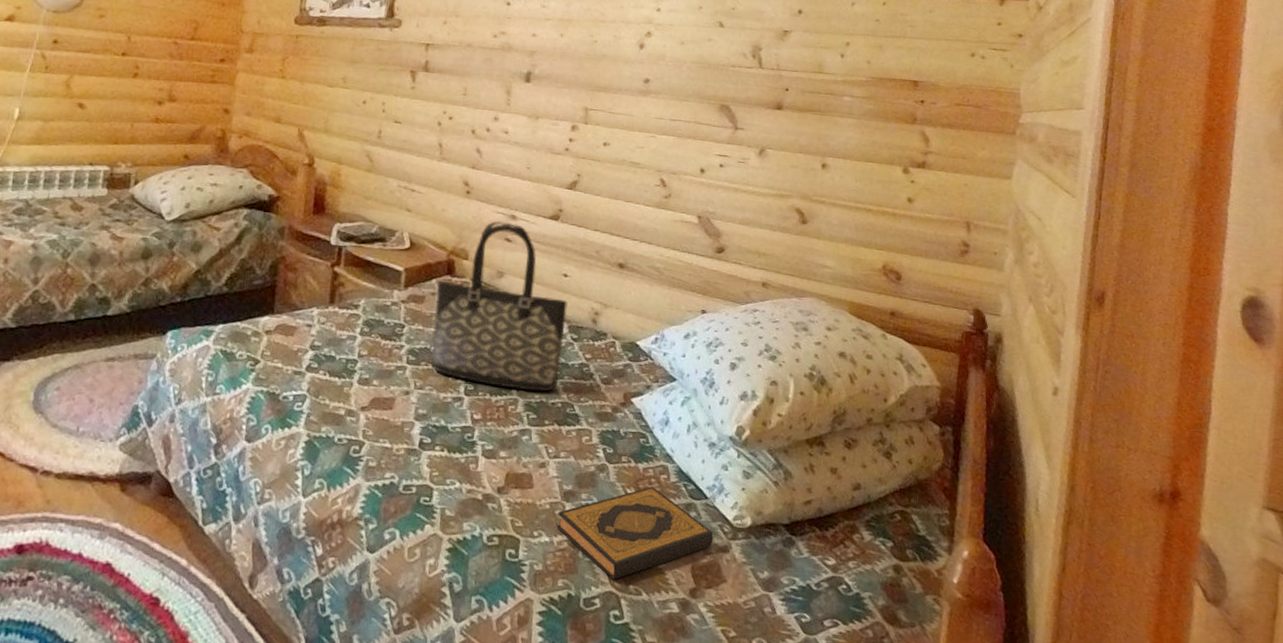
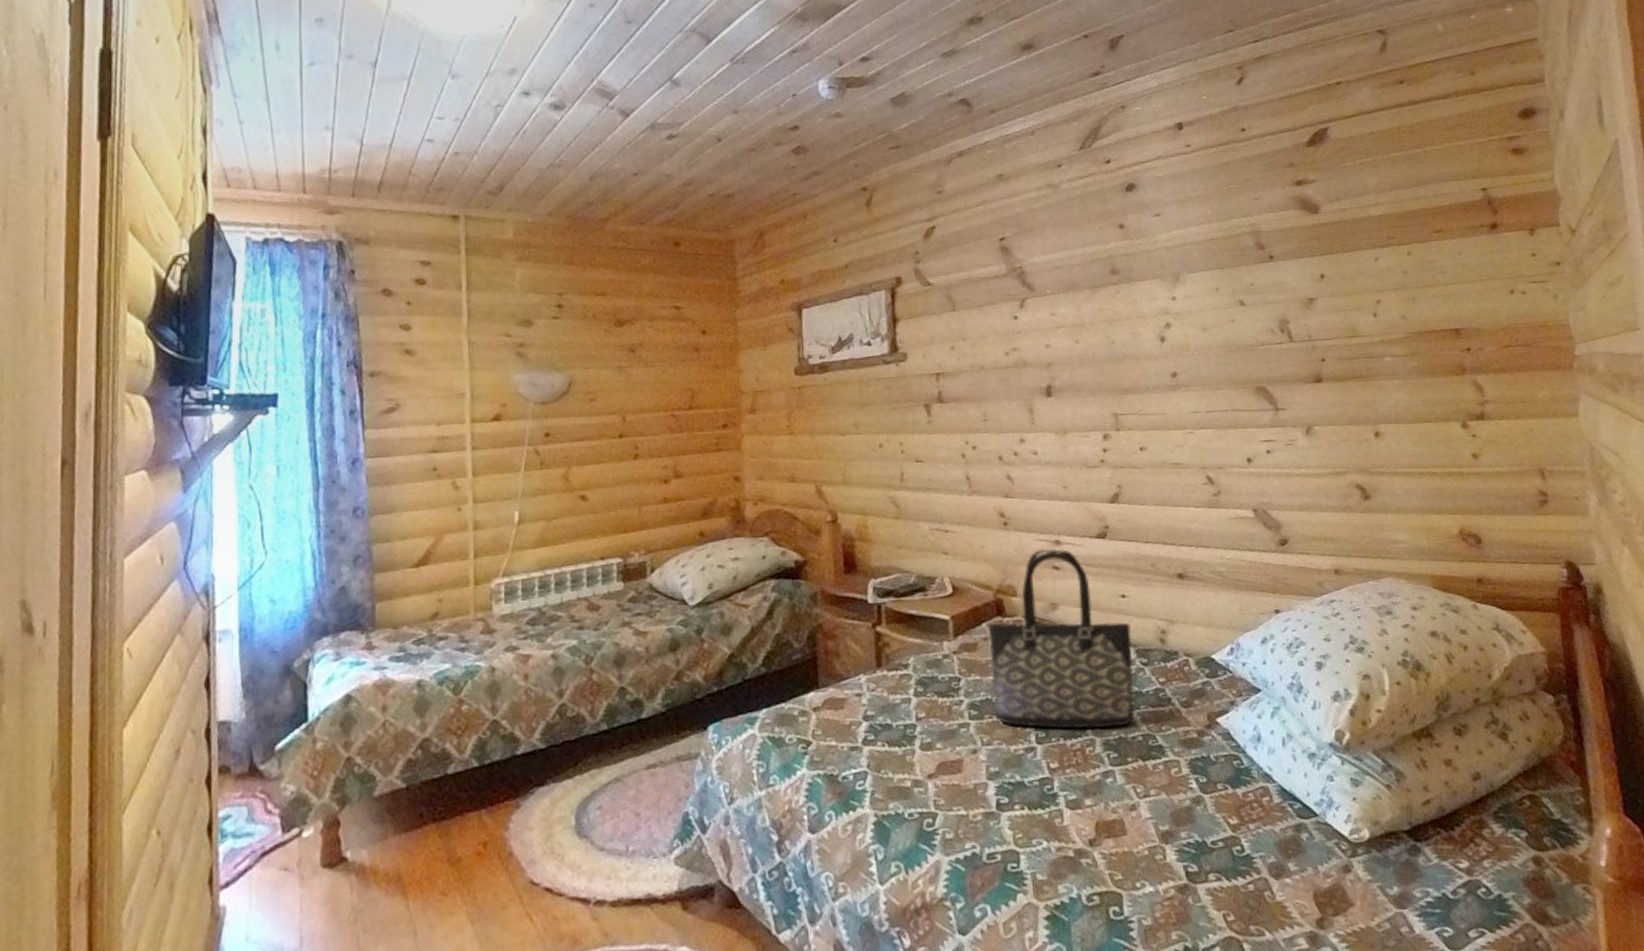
hardback book: present [556,486,714,580] -> none [1158,812,1332,923]

